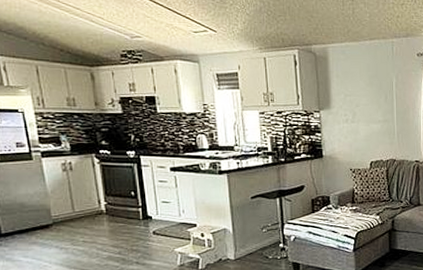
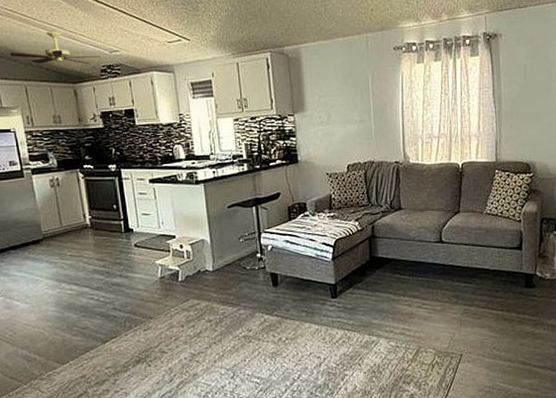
ceiling fan: none [18,11,122,48] -> present [9,31,102,65]

